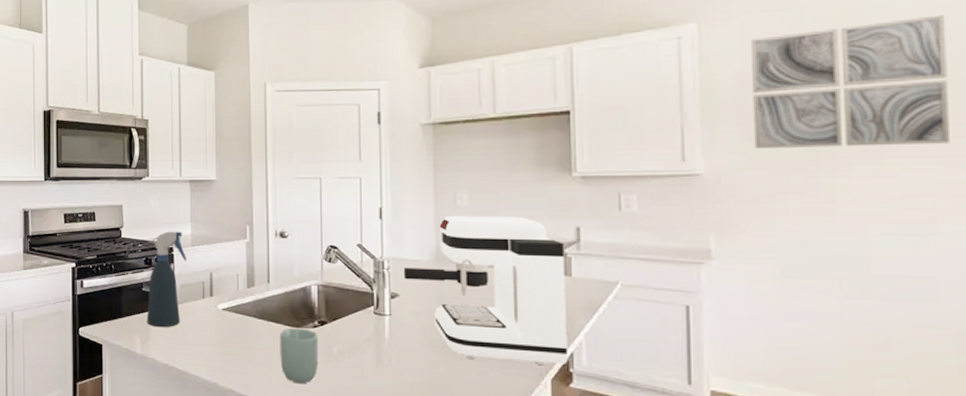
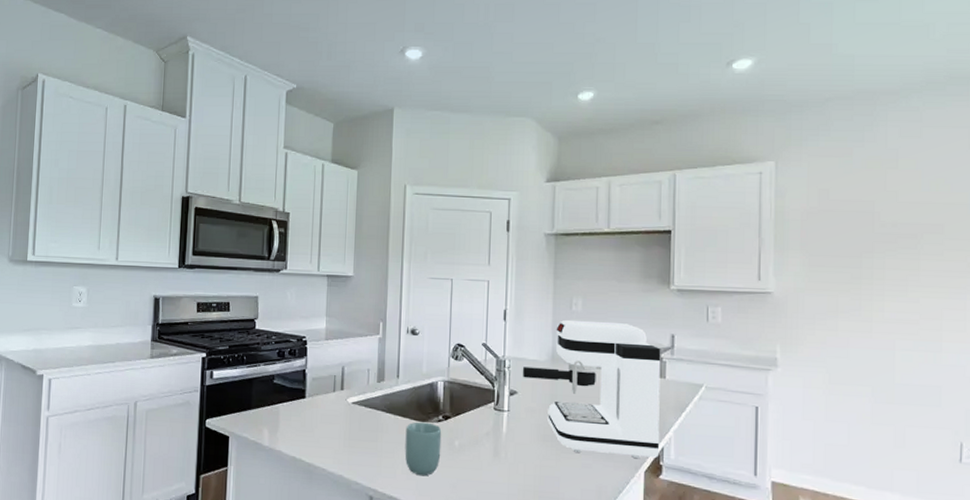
spray bottle: present [146,231,188,328] -> none [276,324,321,420]
wall art: present [750,14,949,148] -> none [814,171,955,277]

